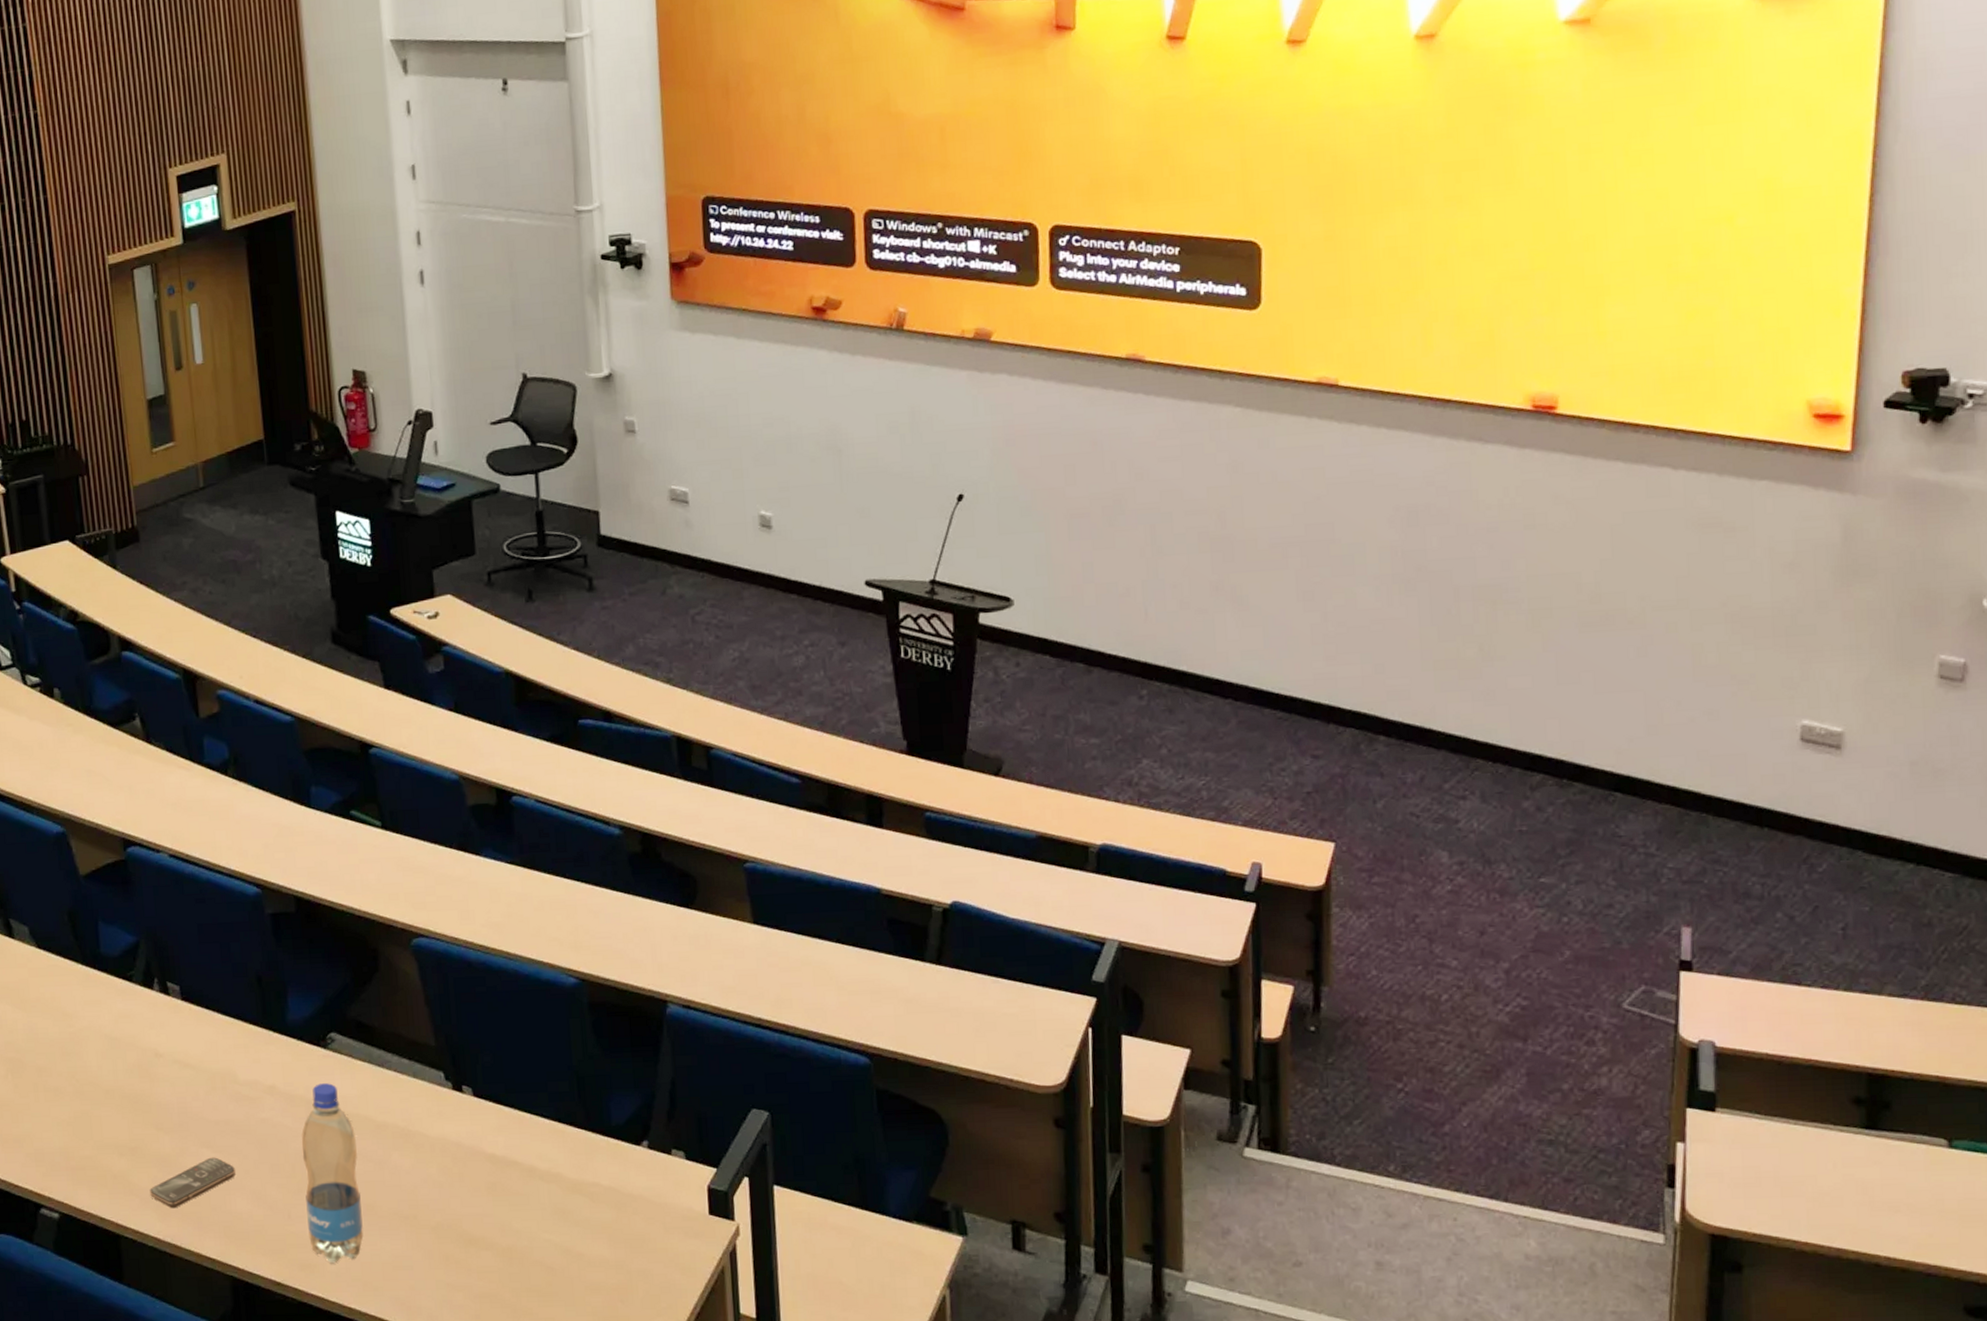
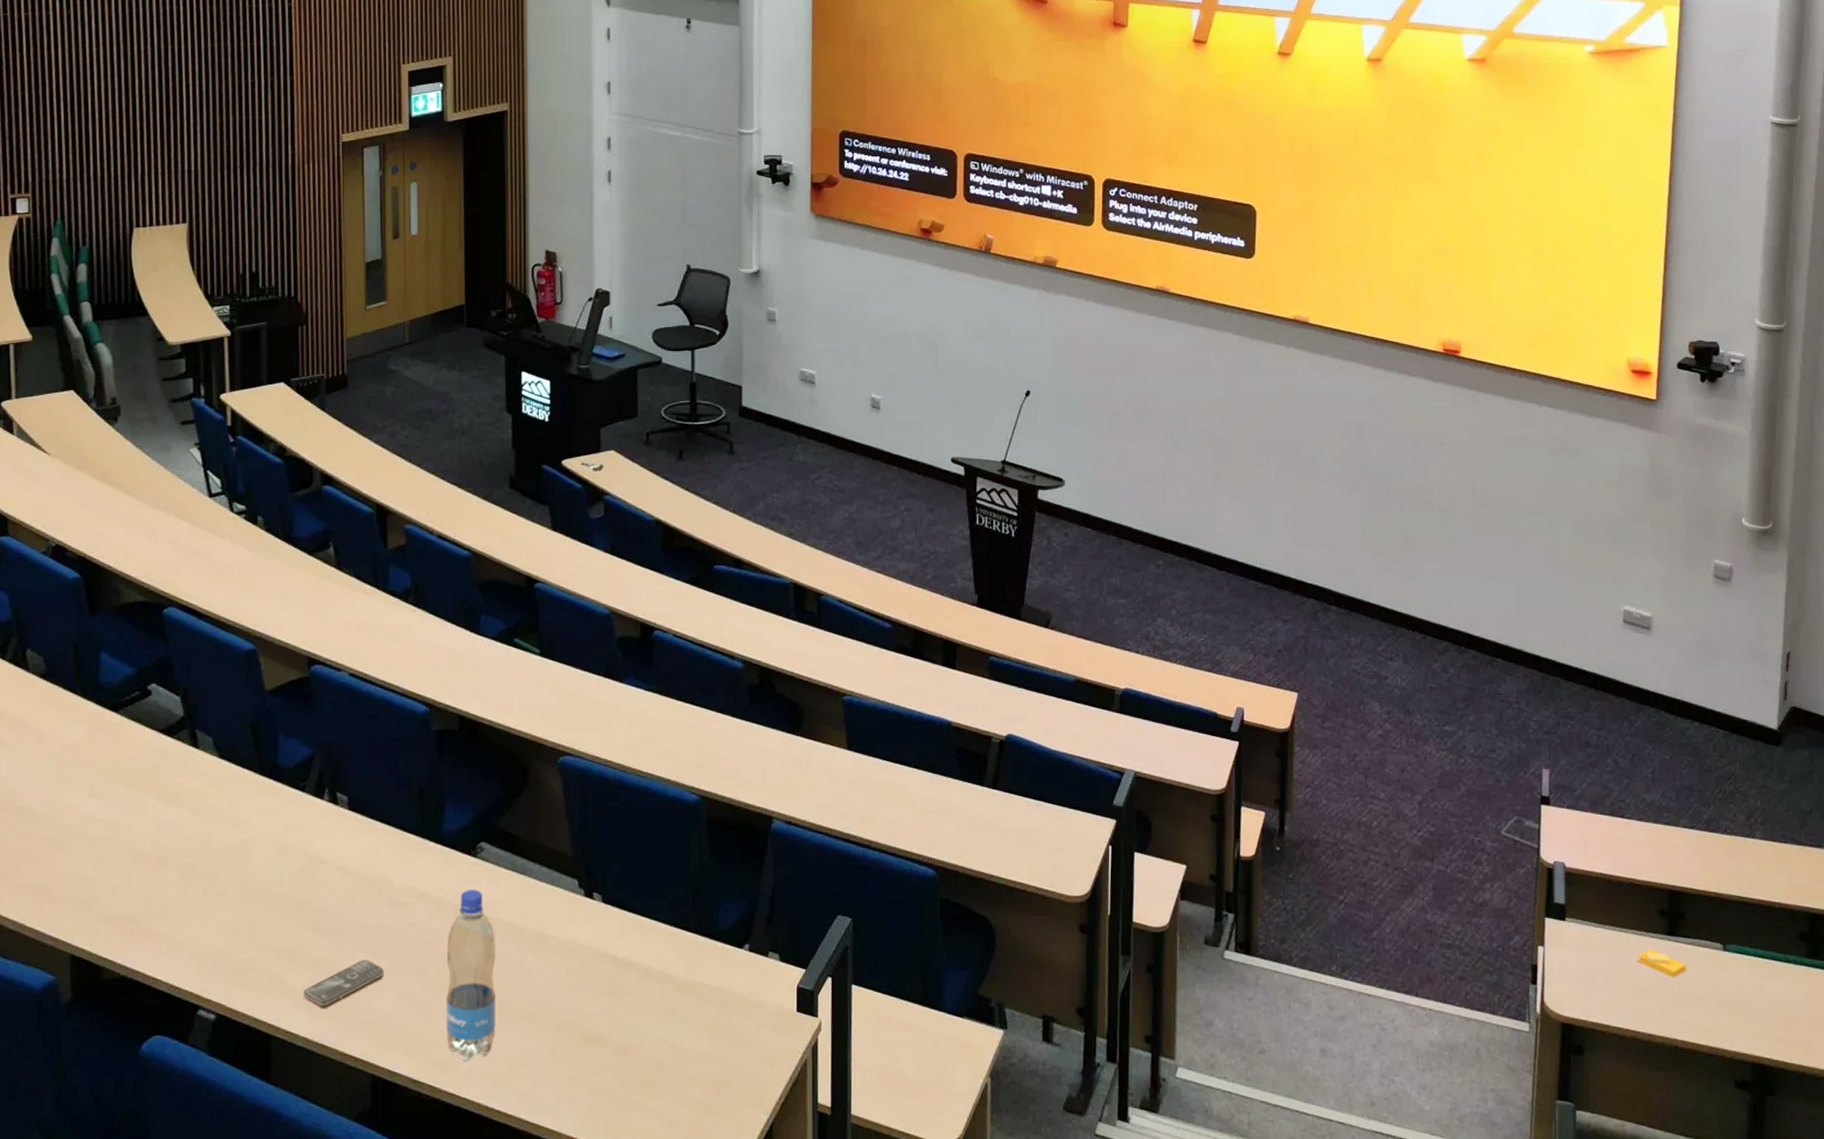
sticky notes: none [1821,1145,1894,1181] -> present [1637,948,1687,978]

